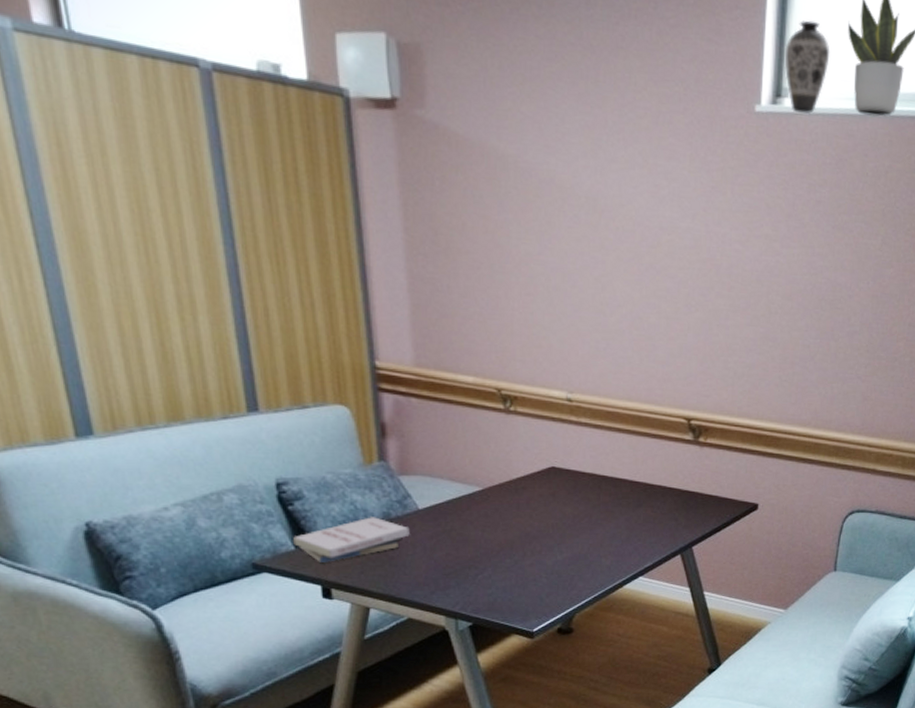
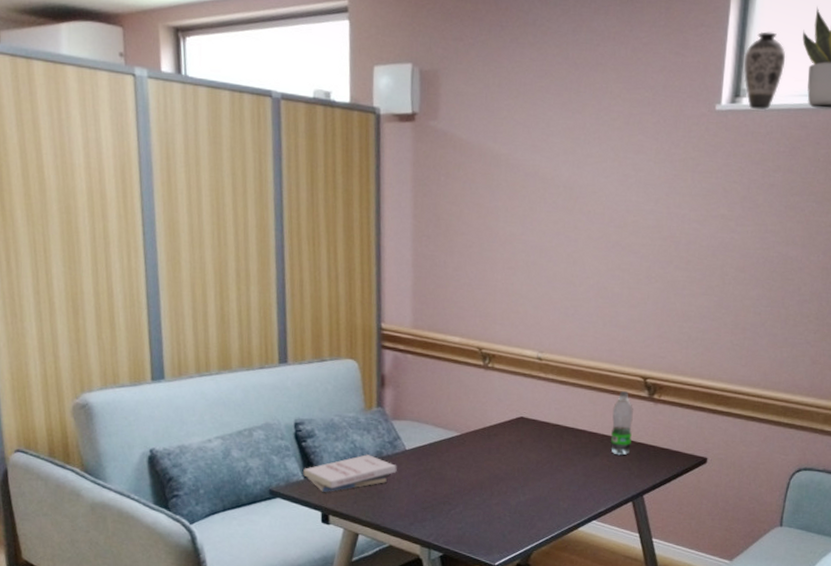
bottle: none [655,435,677,505] -> present [610,391,633,456]

